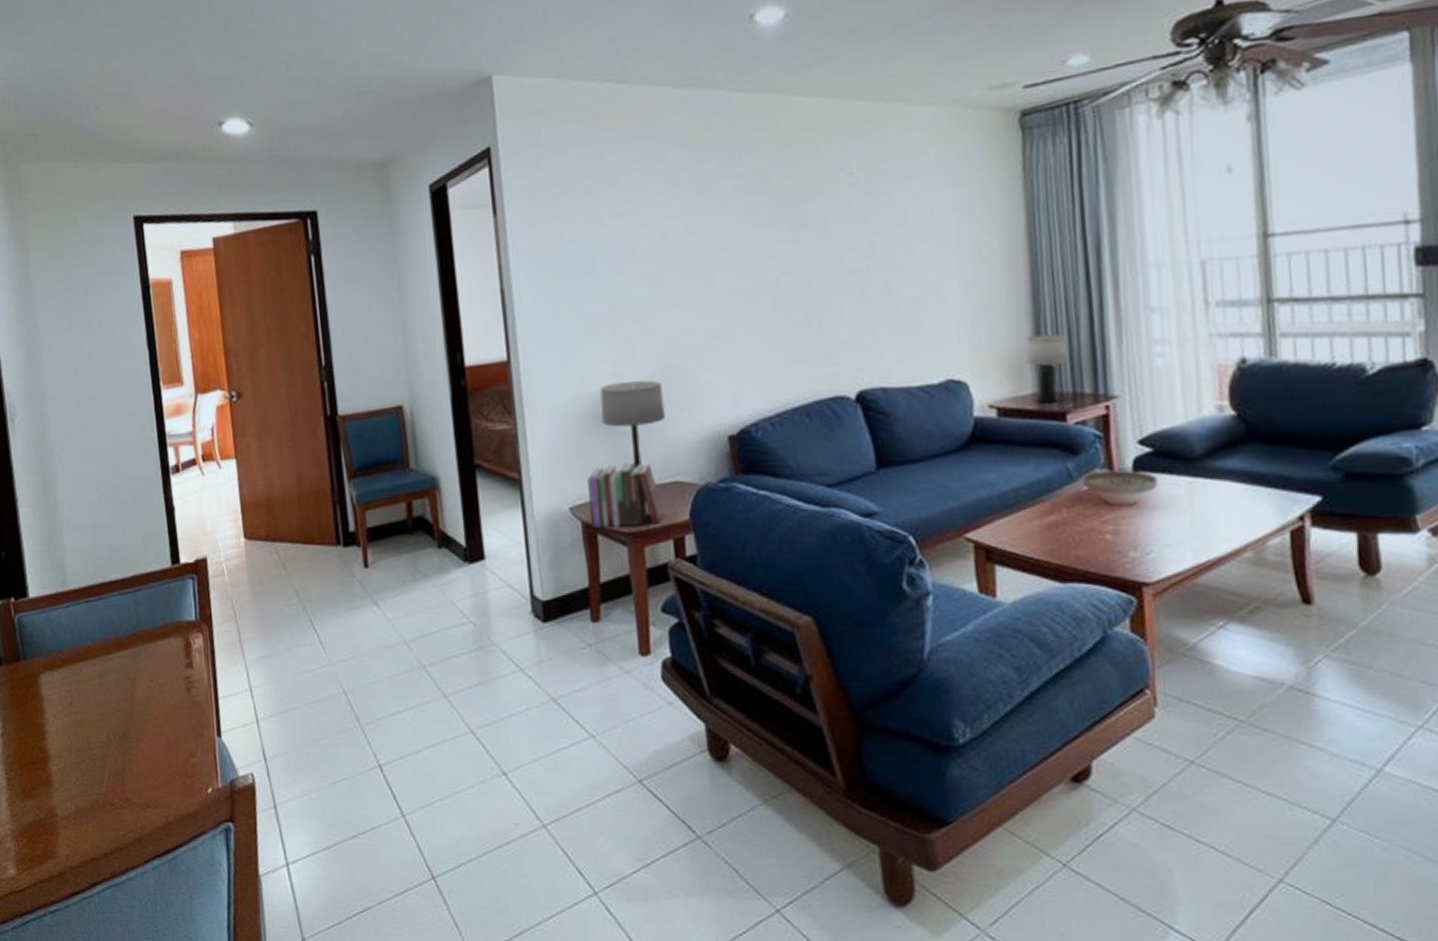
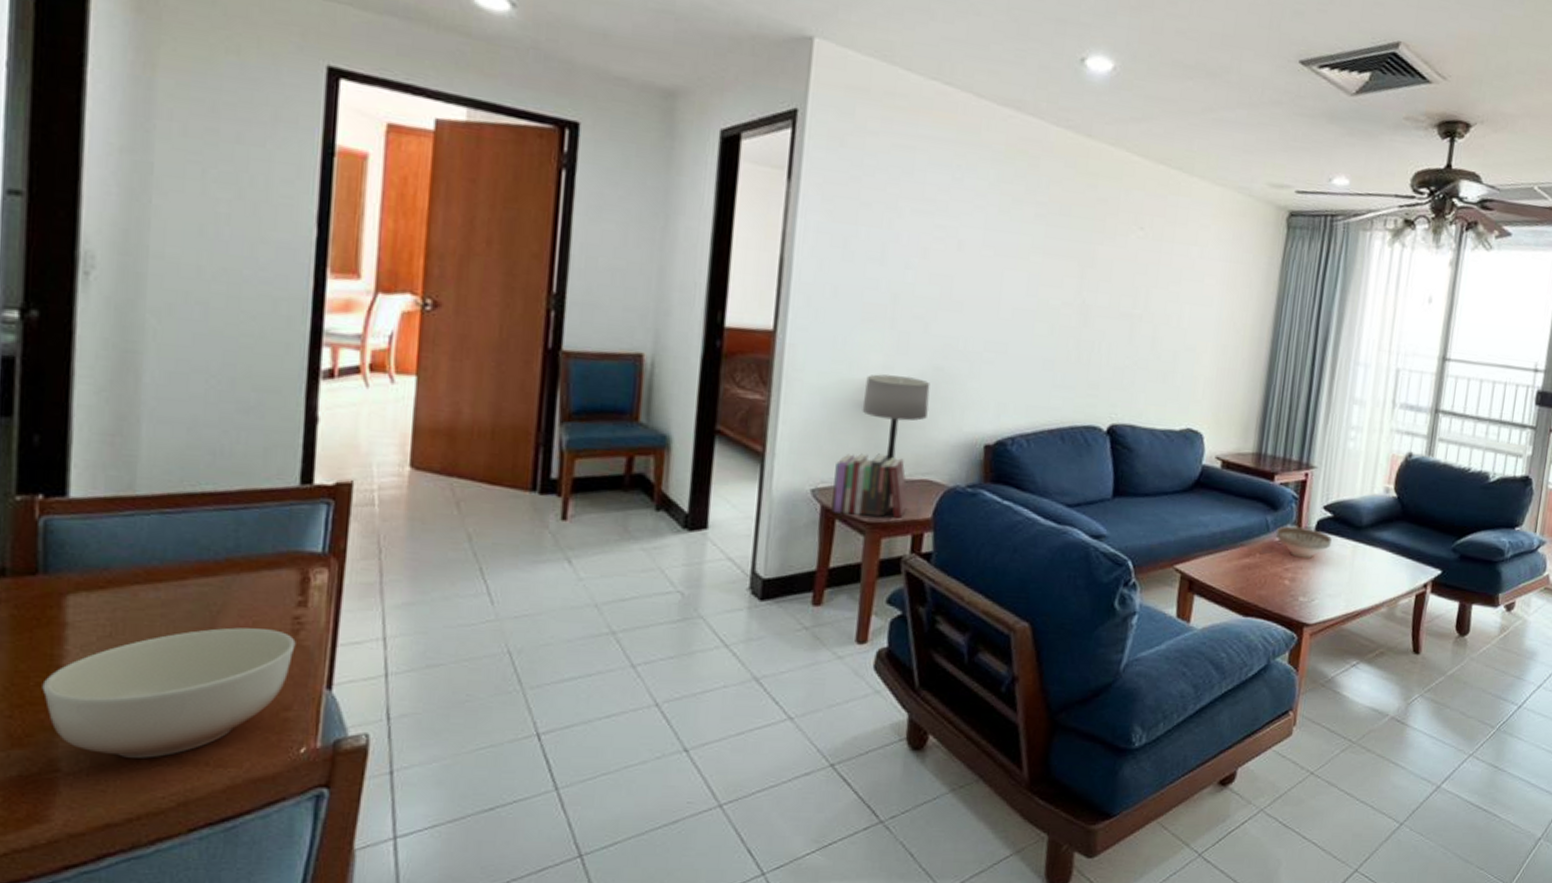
bowl: none [36,689,191,803] -> present [42,627,296,758]
table lamp: present [1025,334,1069,404] -> none [1252,403,1287,464]

